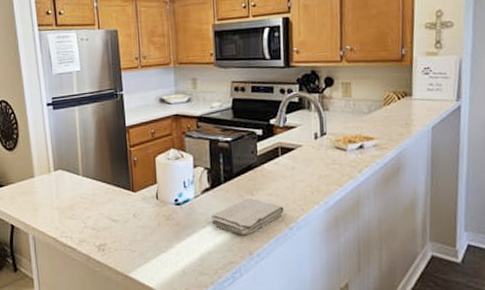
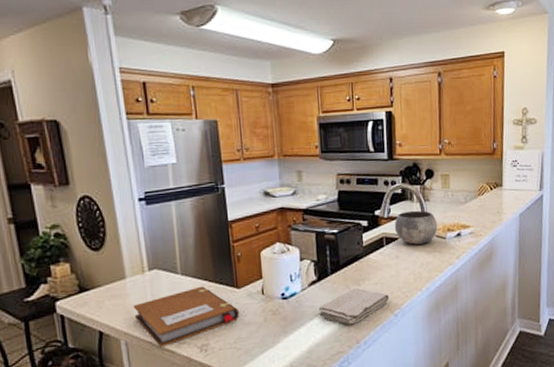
notebook: none [40,188,135,243] -> present [133,286,240,347]
bowl: none [290,120,338,156] -> present [394,210,438,245]

